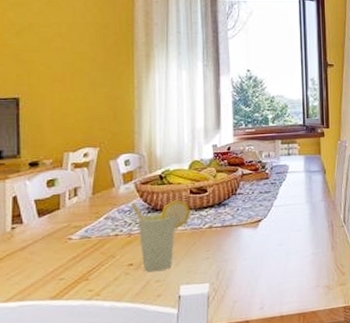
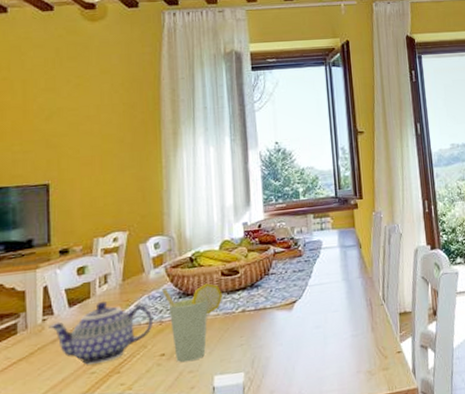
teapot: none [18,213,123,272] -> present [49,301,154,365]

